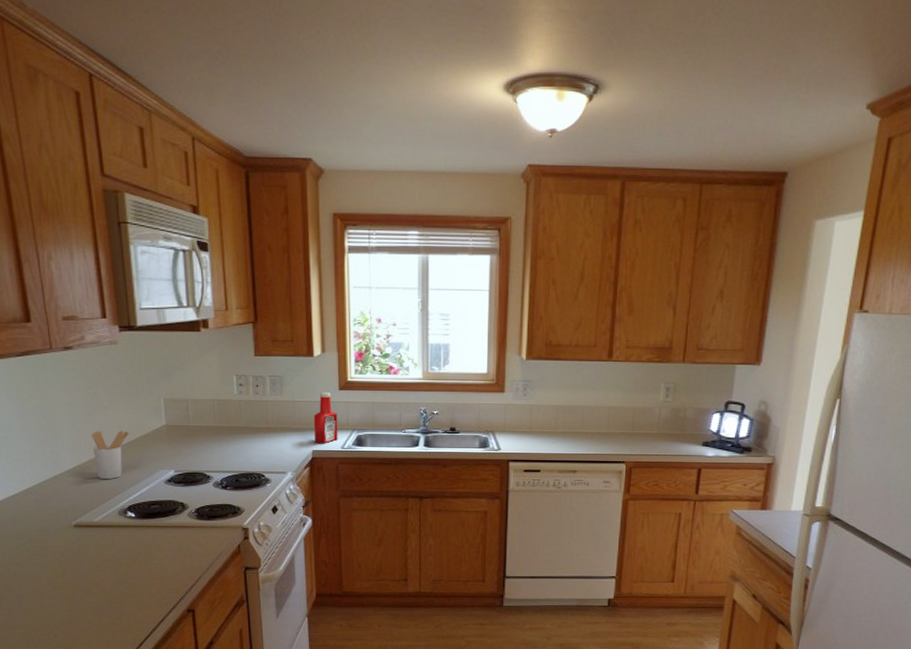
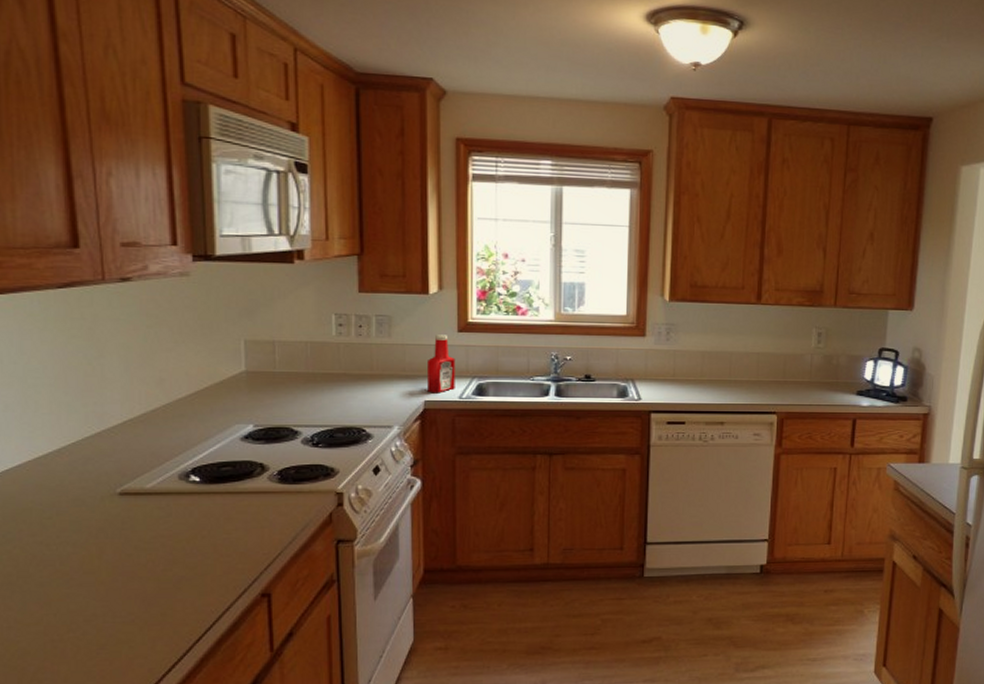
utensil holder: present [92,430,130,479] -> none [150,377,199,436]

